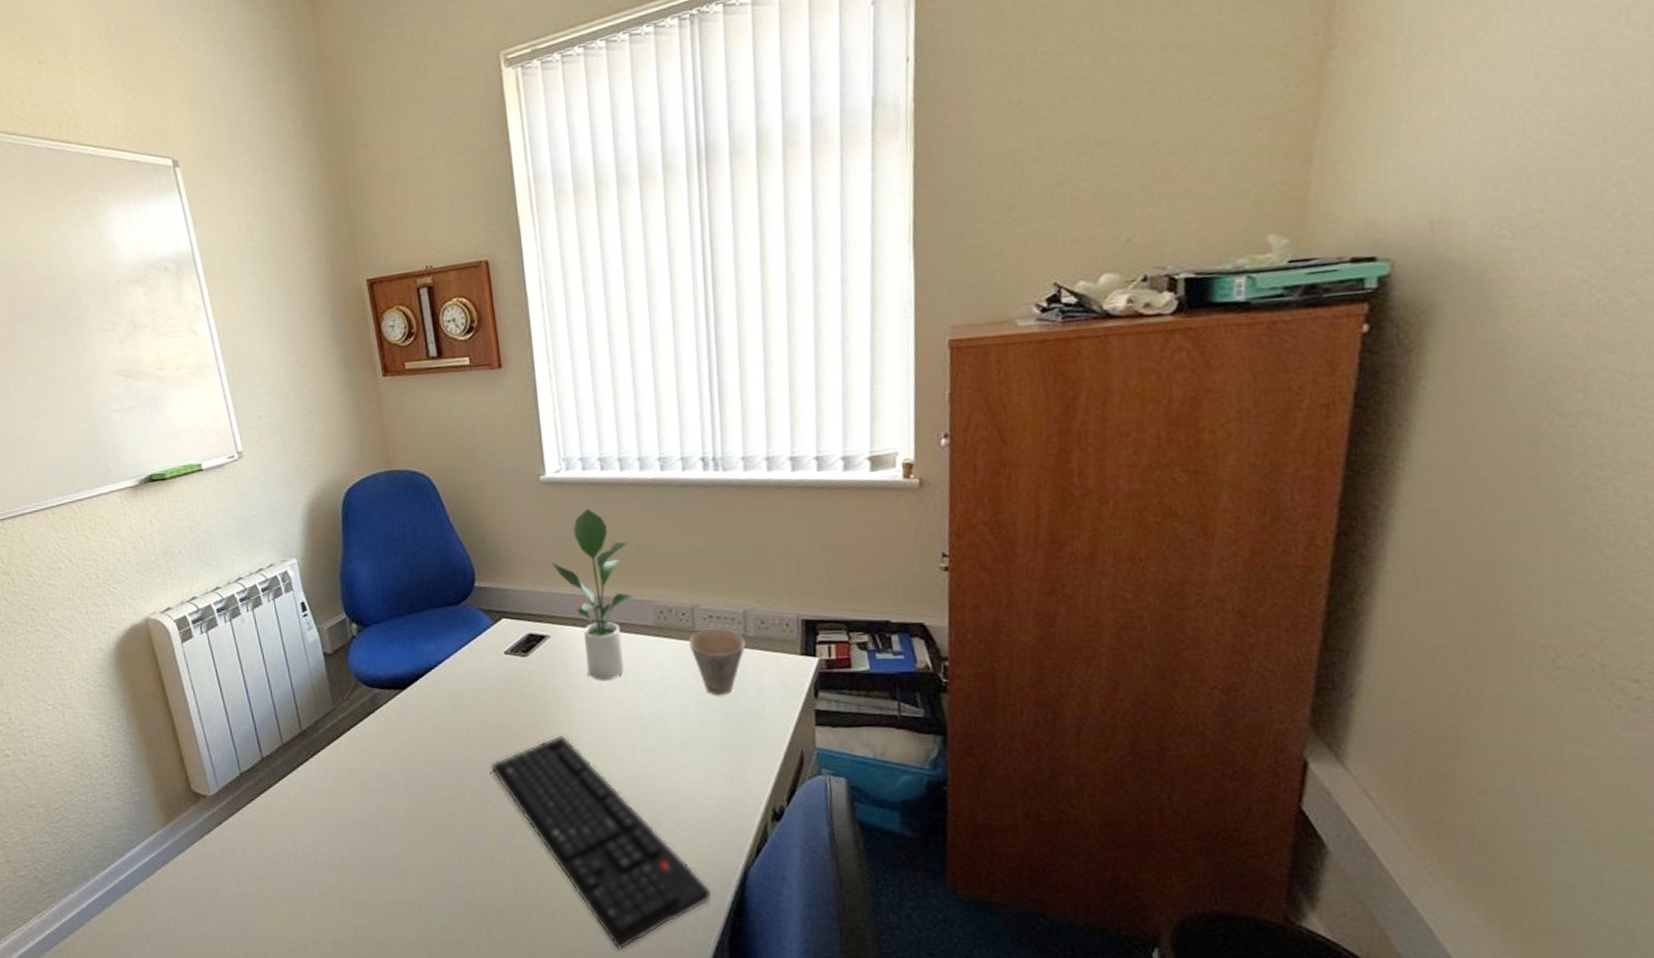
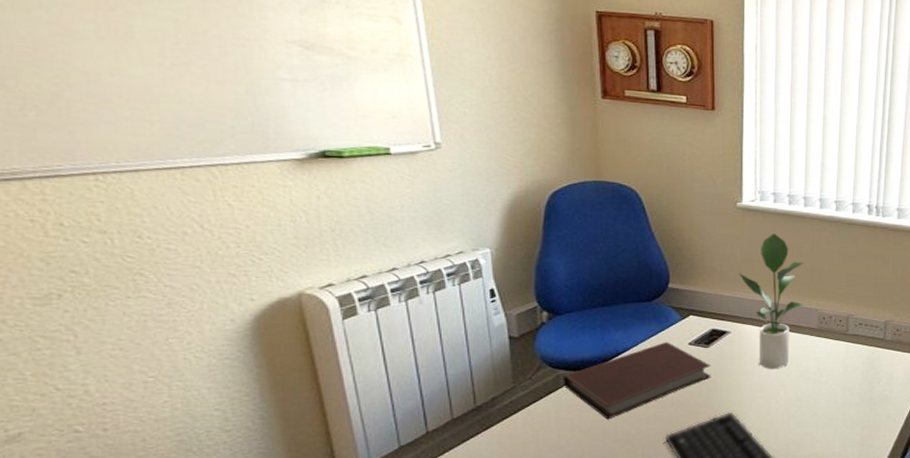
notebook: none [378,651,534,745] -> present [563,341,711,420]
cup: present [689,627,746,696] -> none [842,332,884,383]

